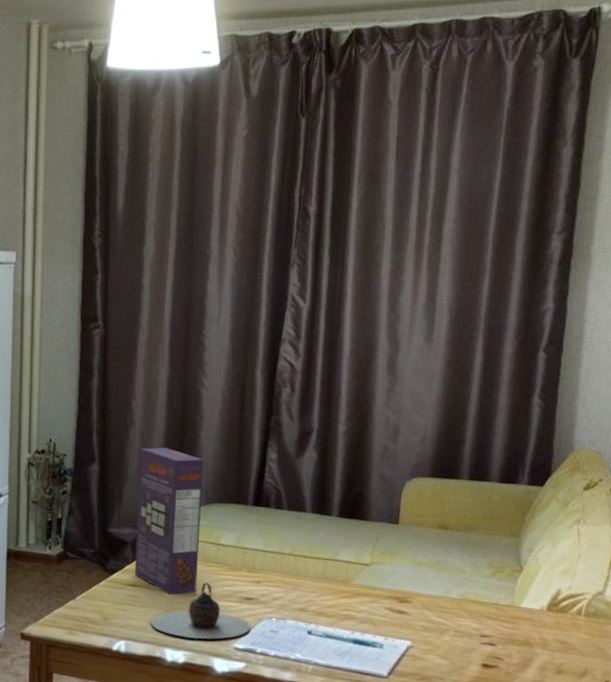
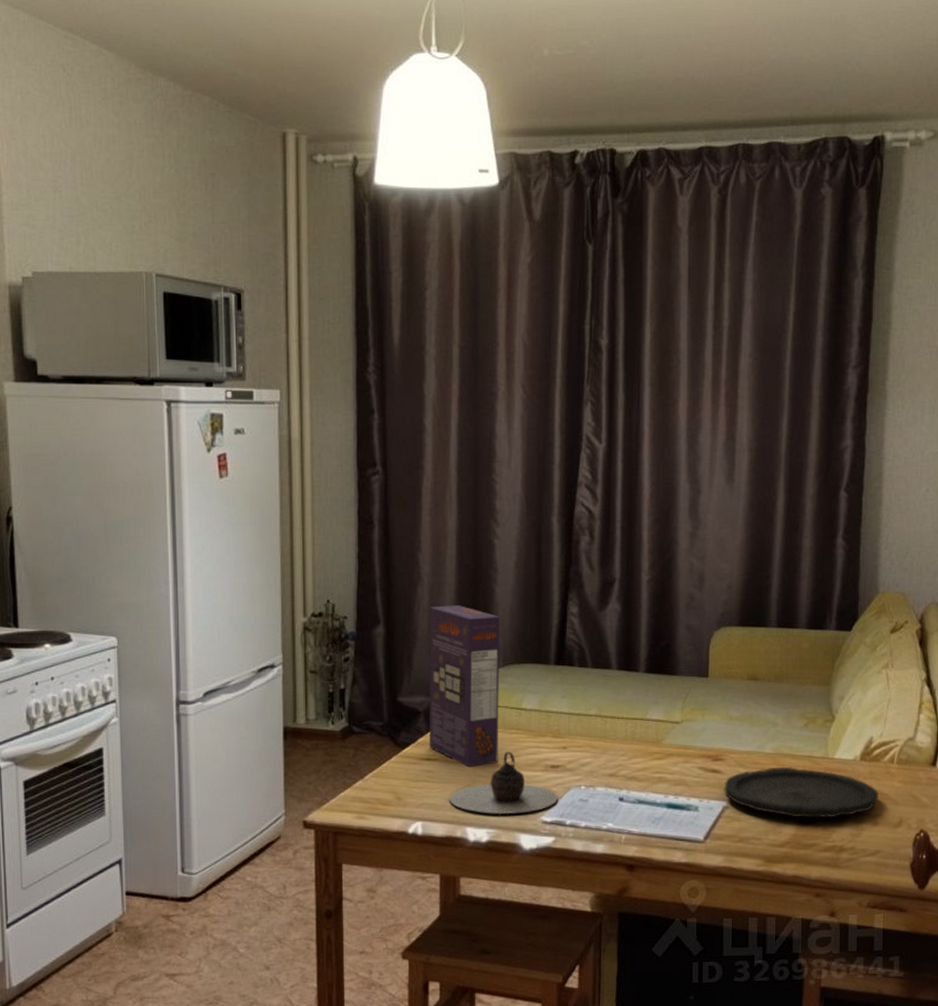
plate: none [409,612,564,664] -> present [724,767,878,819]

